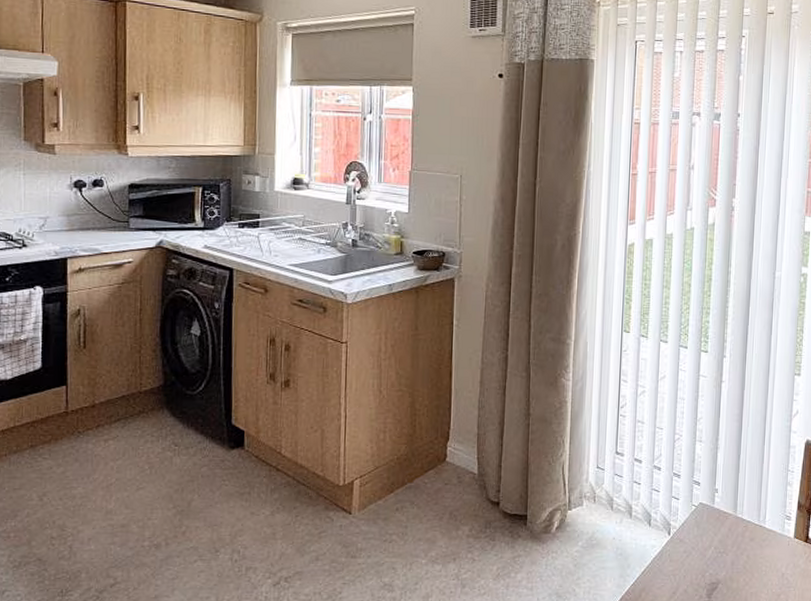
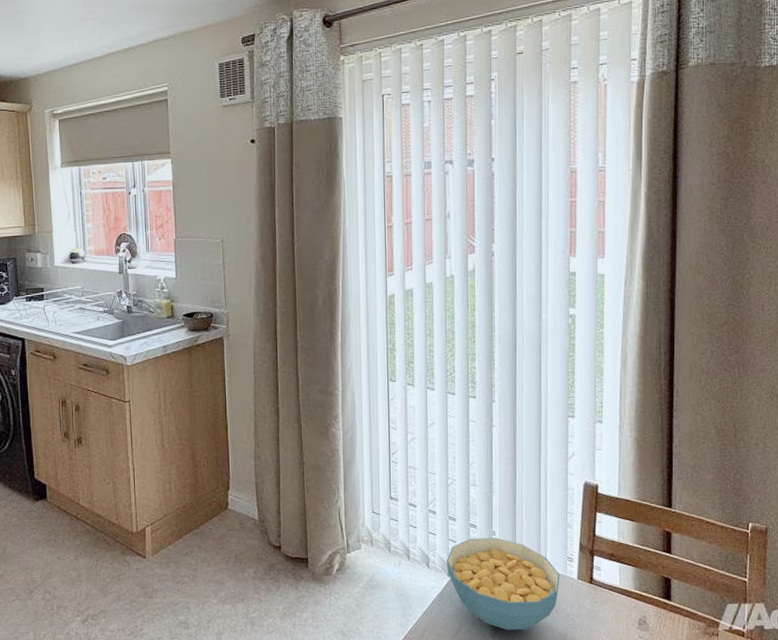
cereal bowl: none [668,495,778,590] -> present [446,538,560,630]

